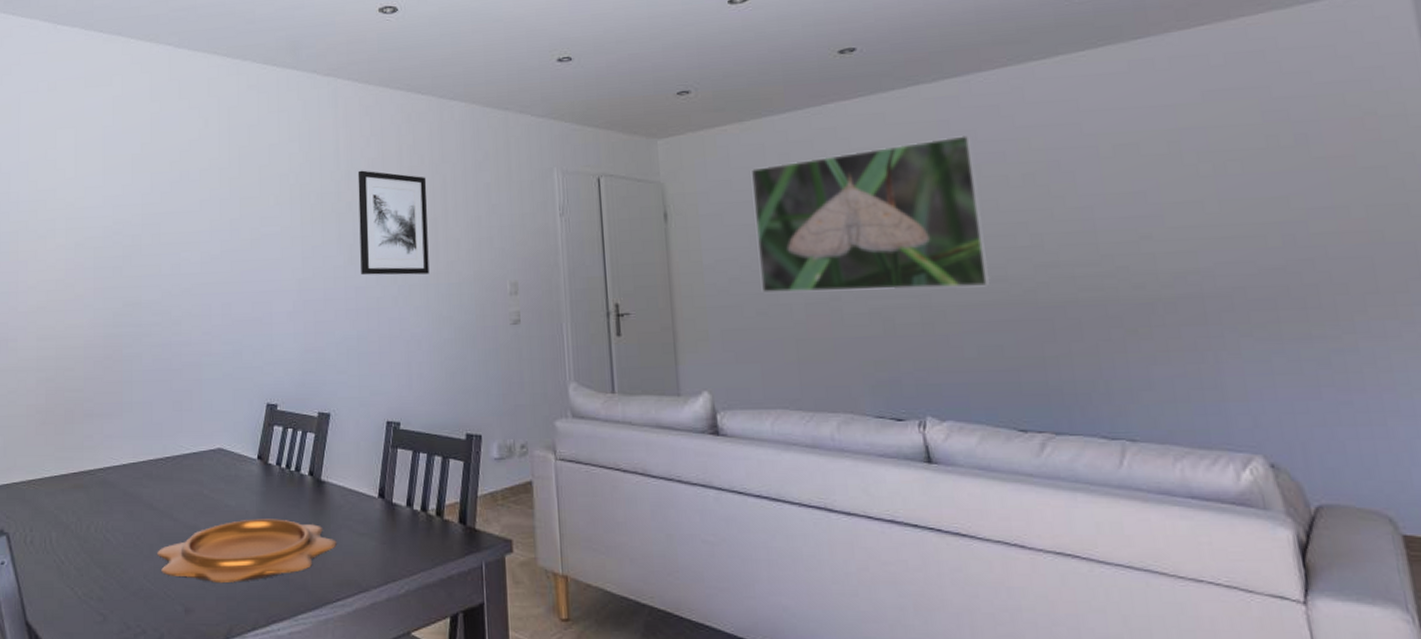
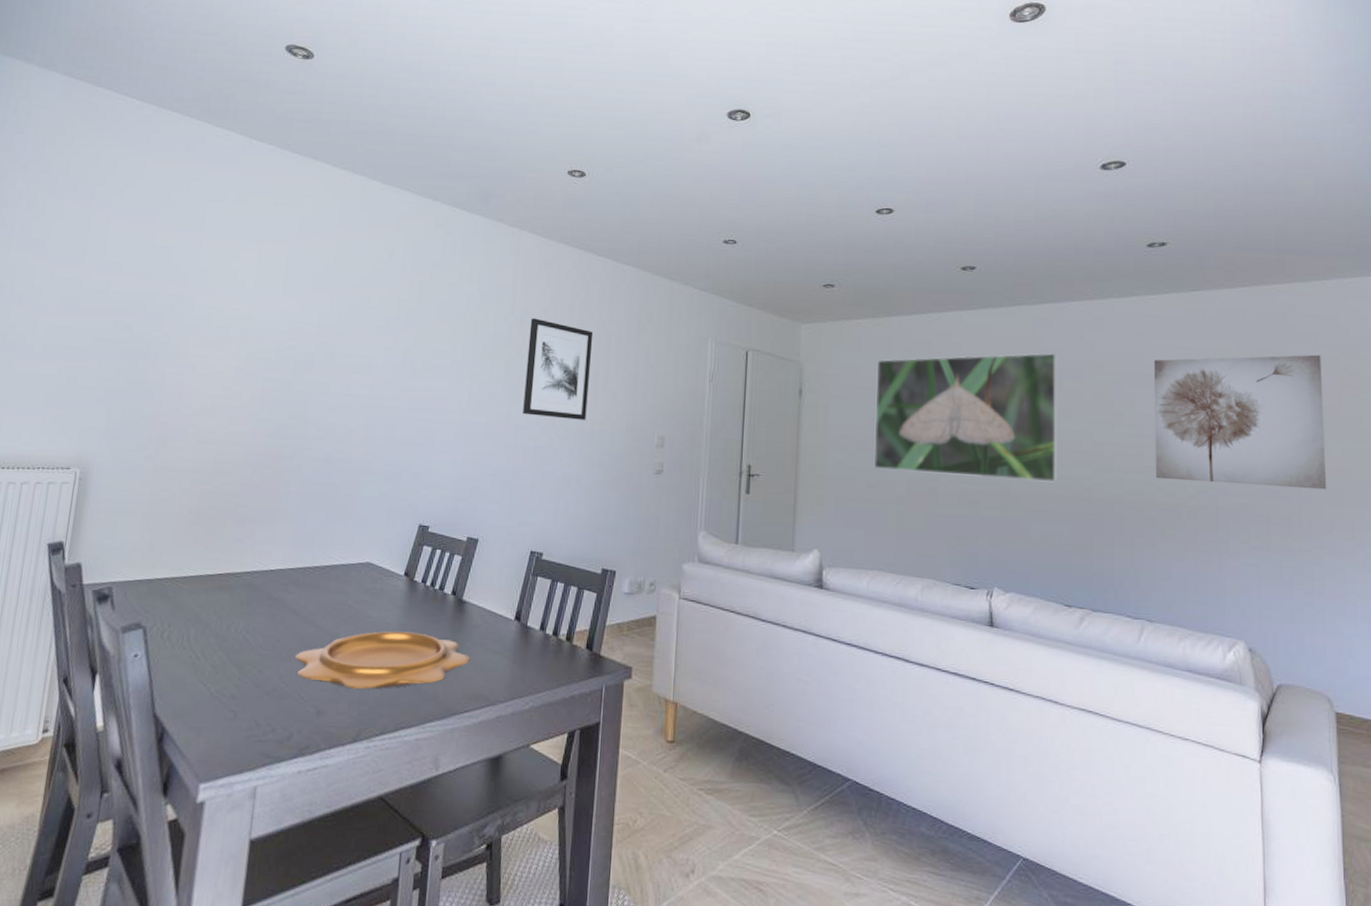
wall art: none [1096,94,1351,269] -> present [1154,354,1327,490]

